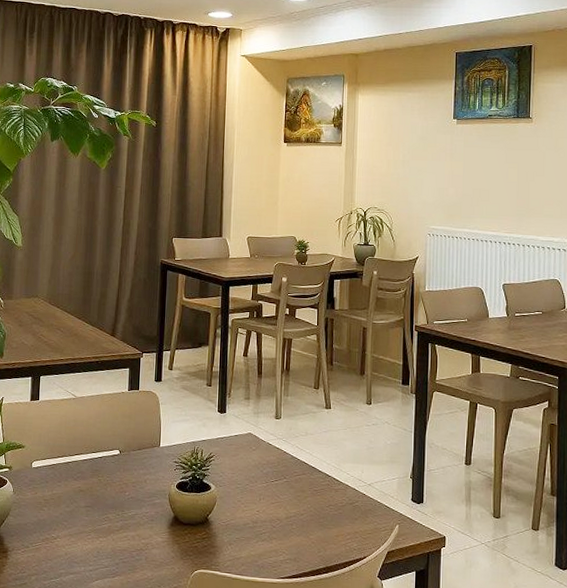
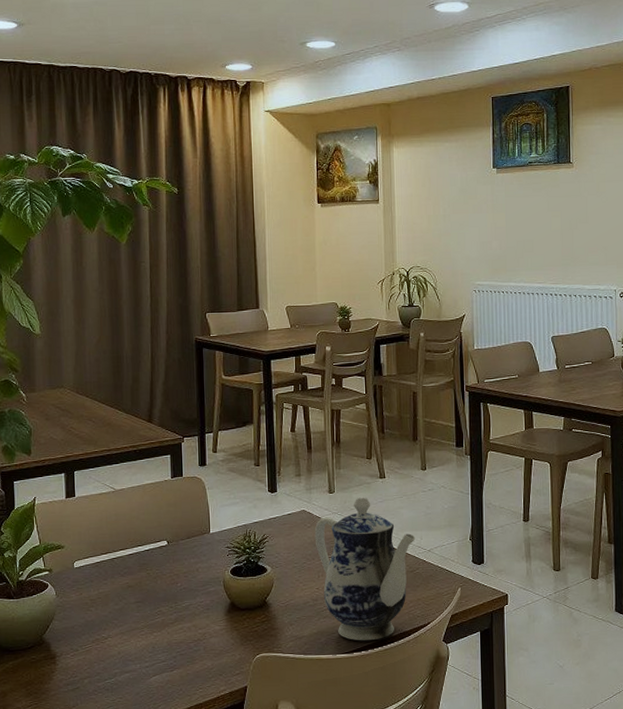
teapot: none [258,424,357,569] -> present [314,496,416,641]

